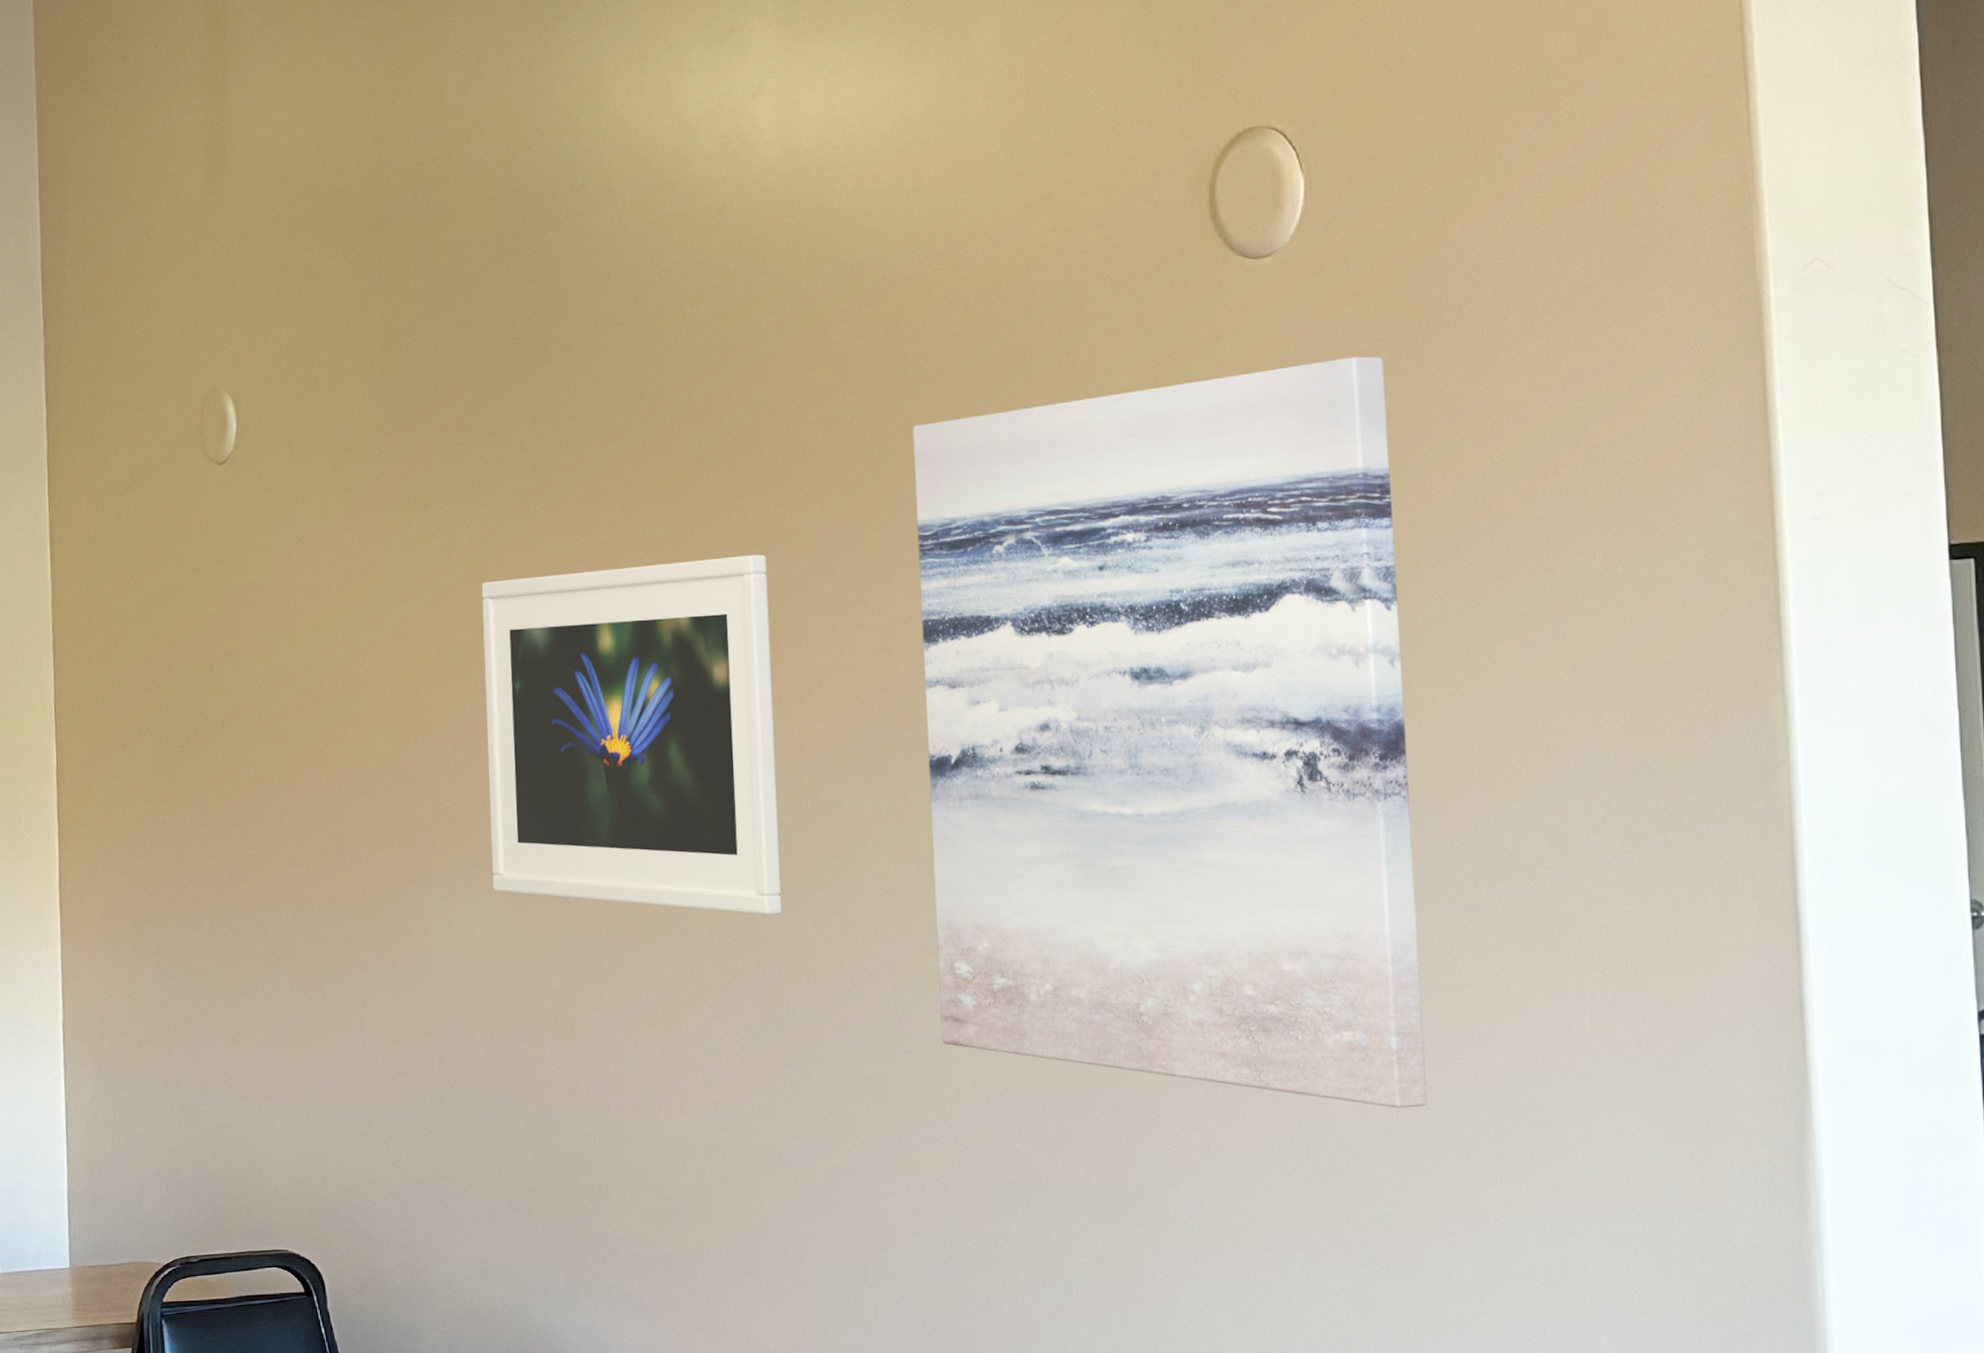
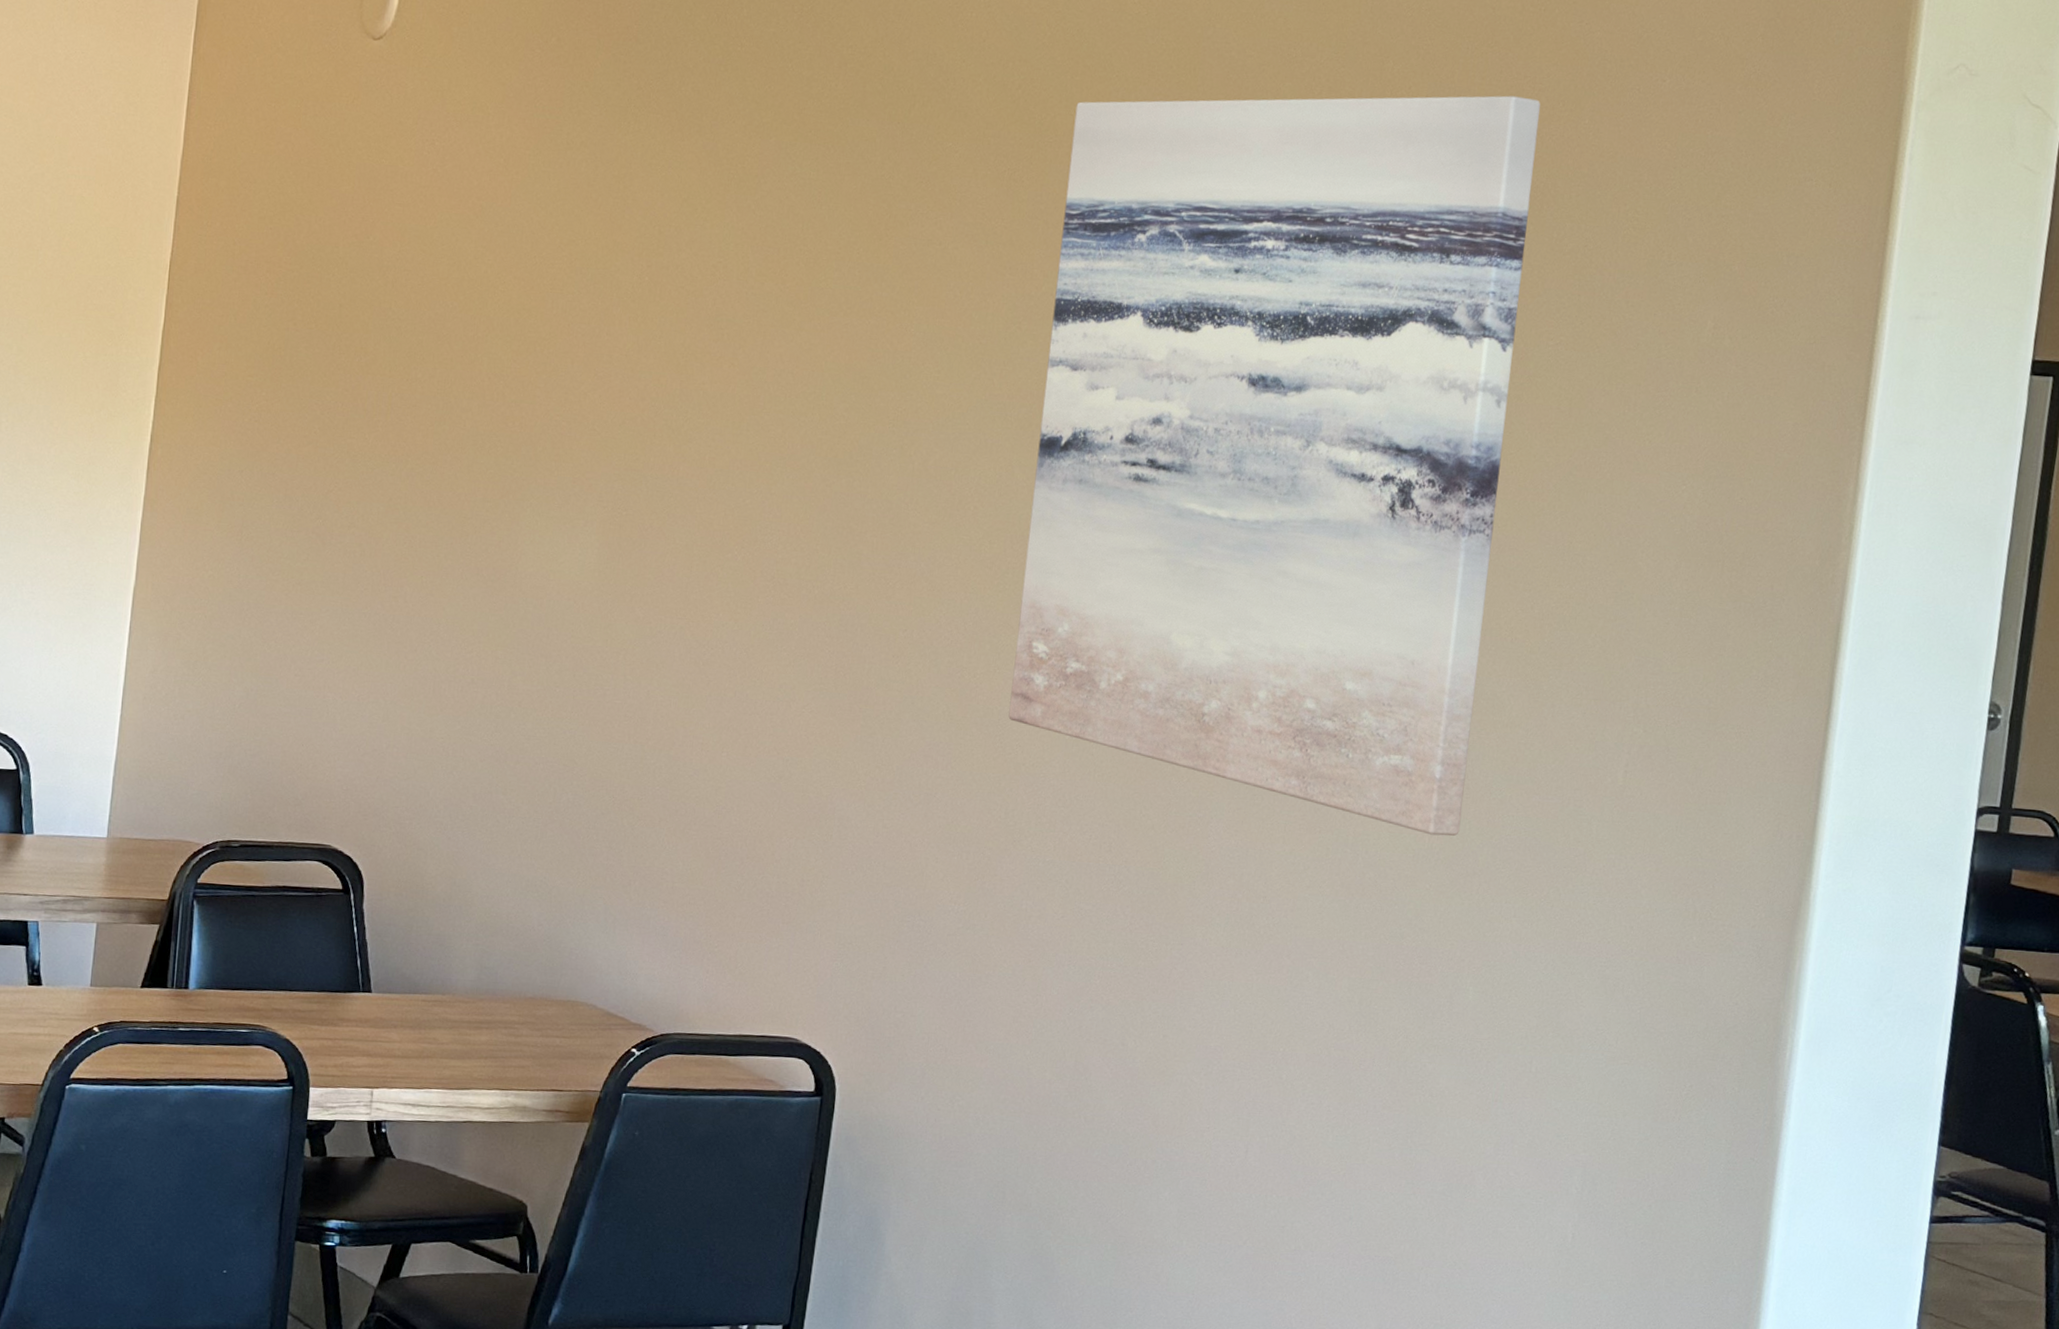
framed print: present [481,554,783,915] -> none [590,199,913,572]

